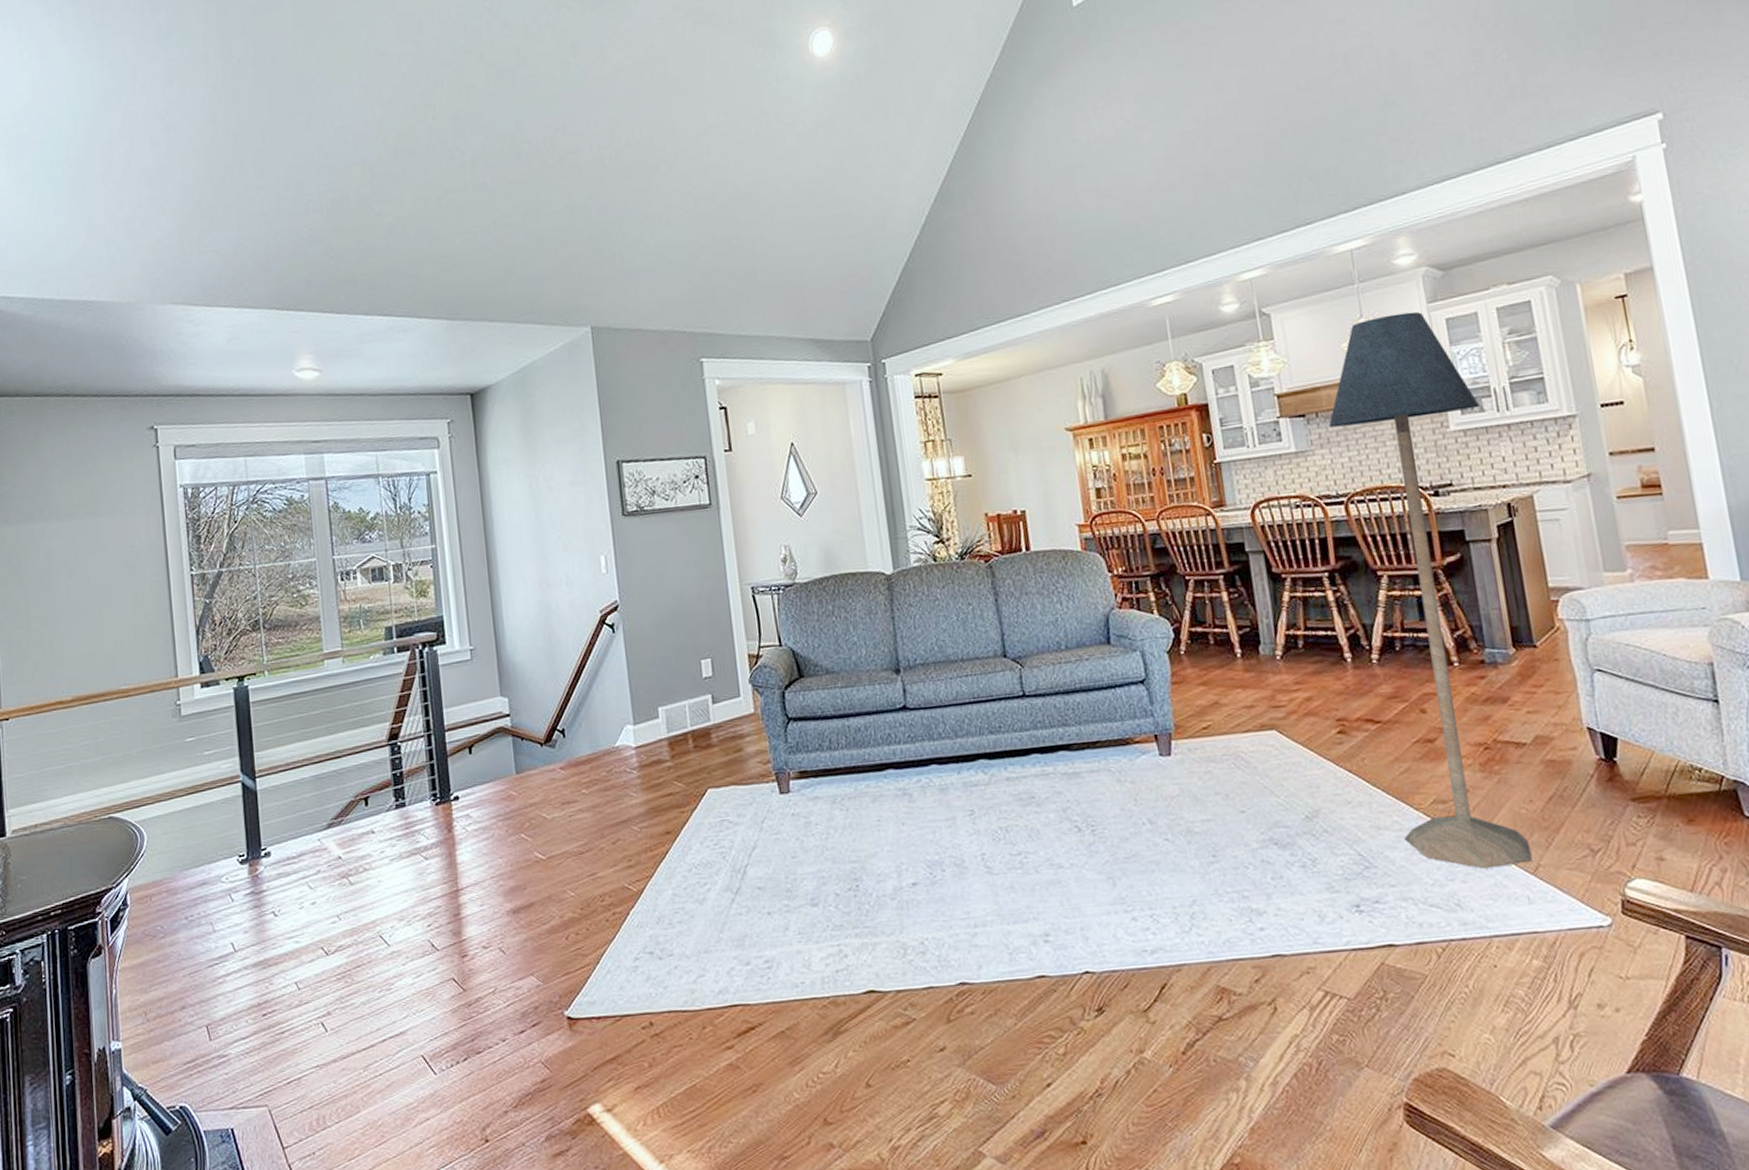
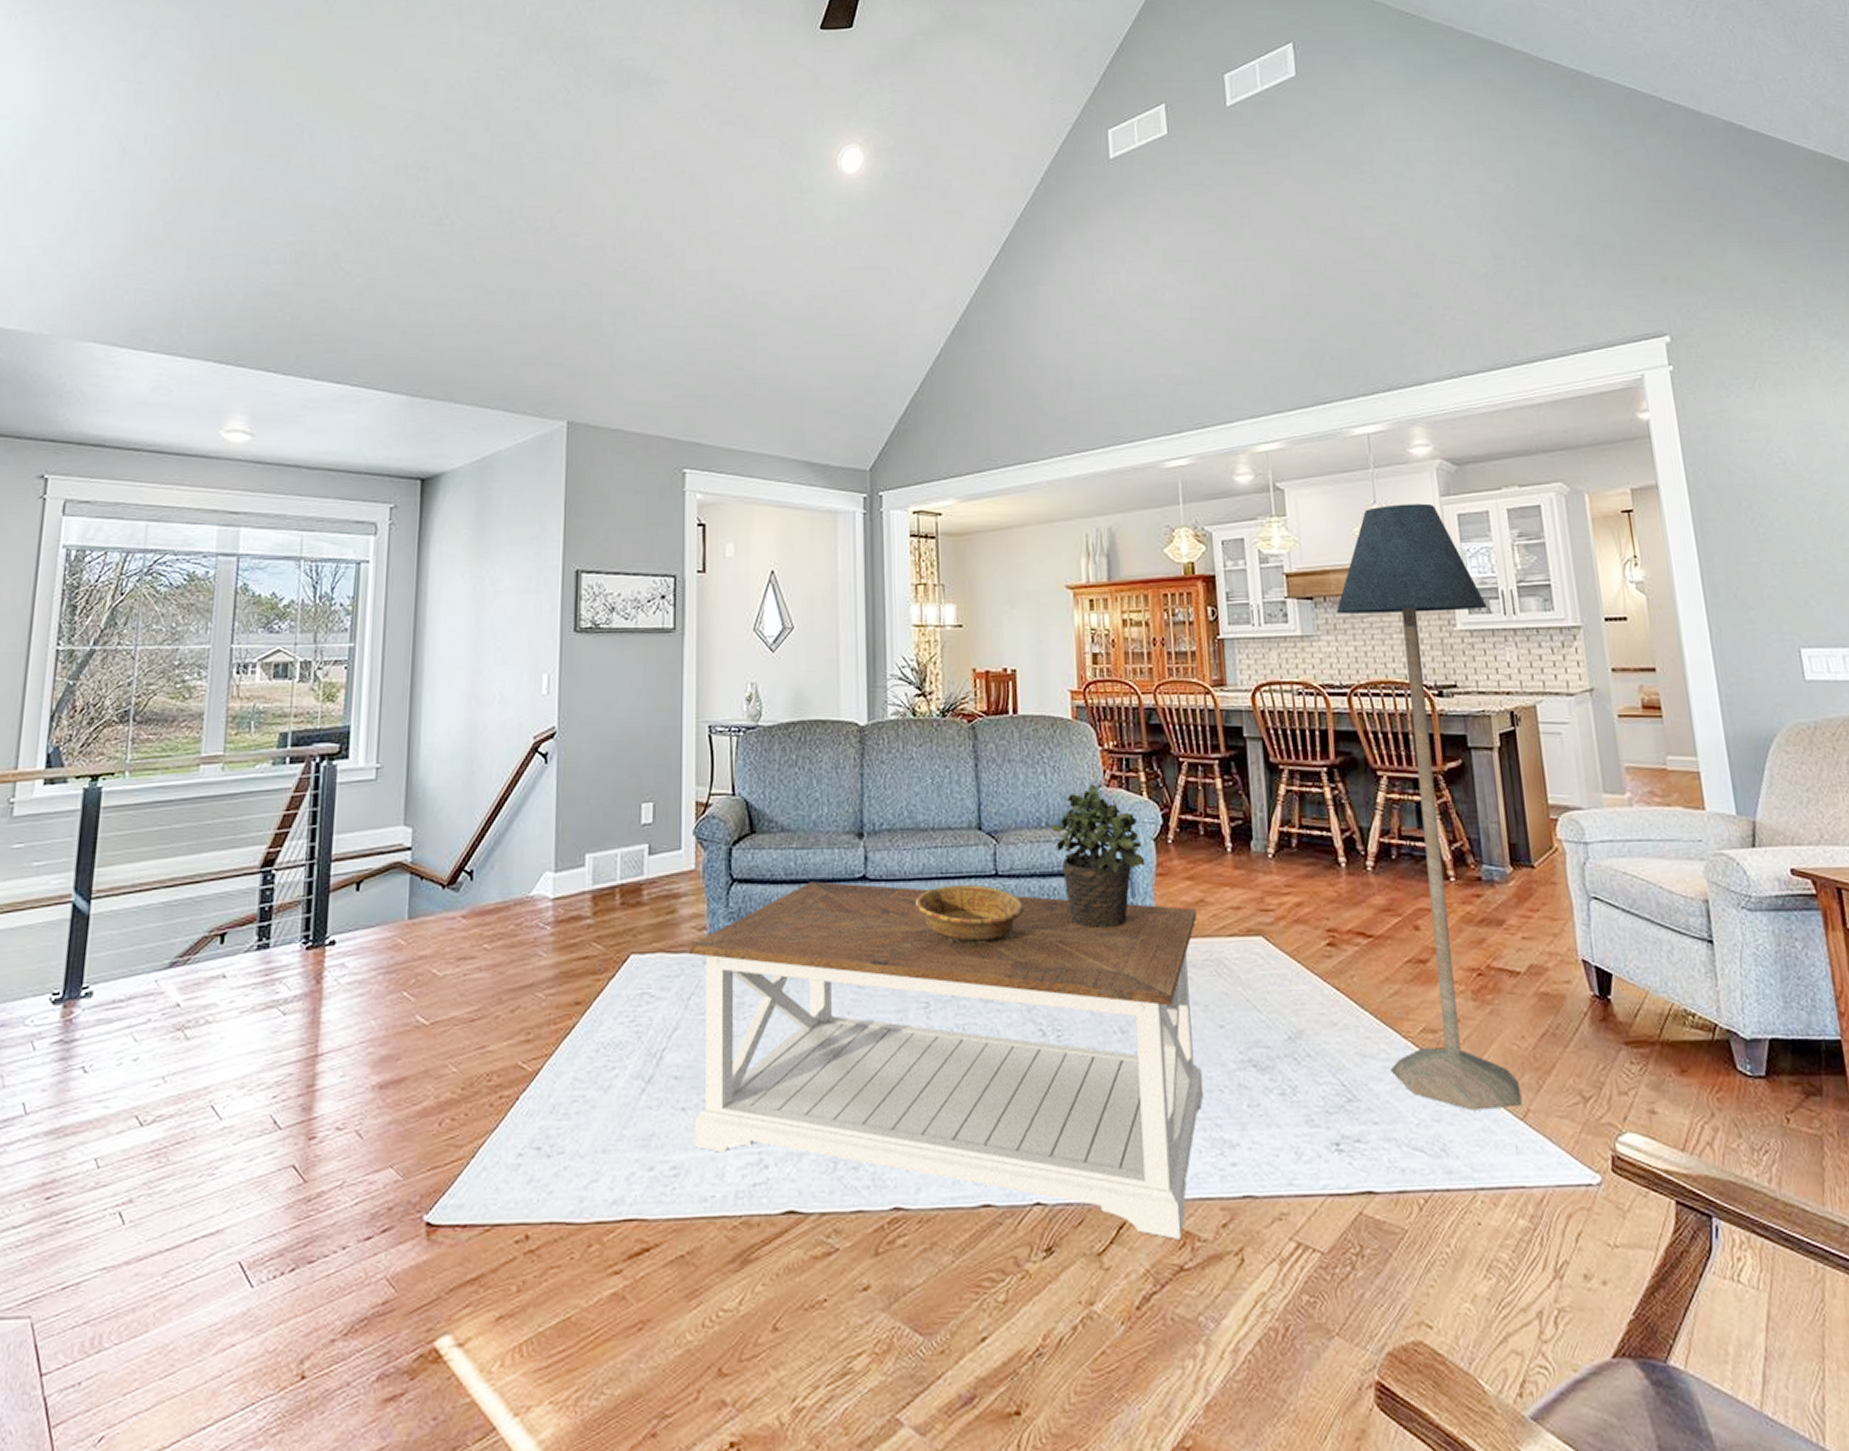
coffee table: none [757,710,1231,995] -> present [688,881,1204,1239]
decorative bowl: none [952,705,1052,758] -> present [914,885,1024,945]
potted plant: none [1070,607,1161,736] -> present [1051,784,1145,929]

